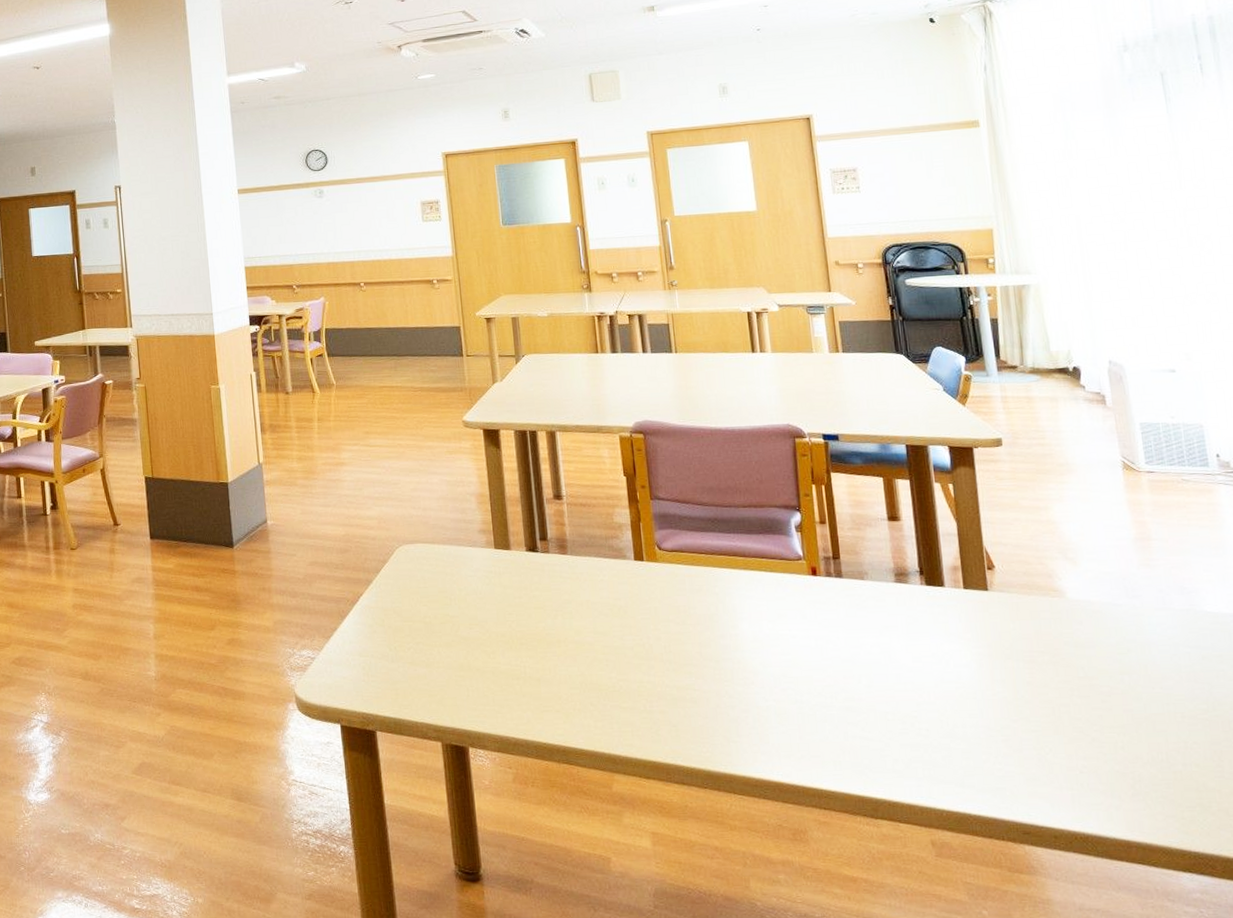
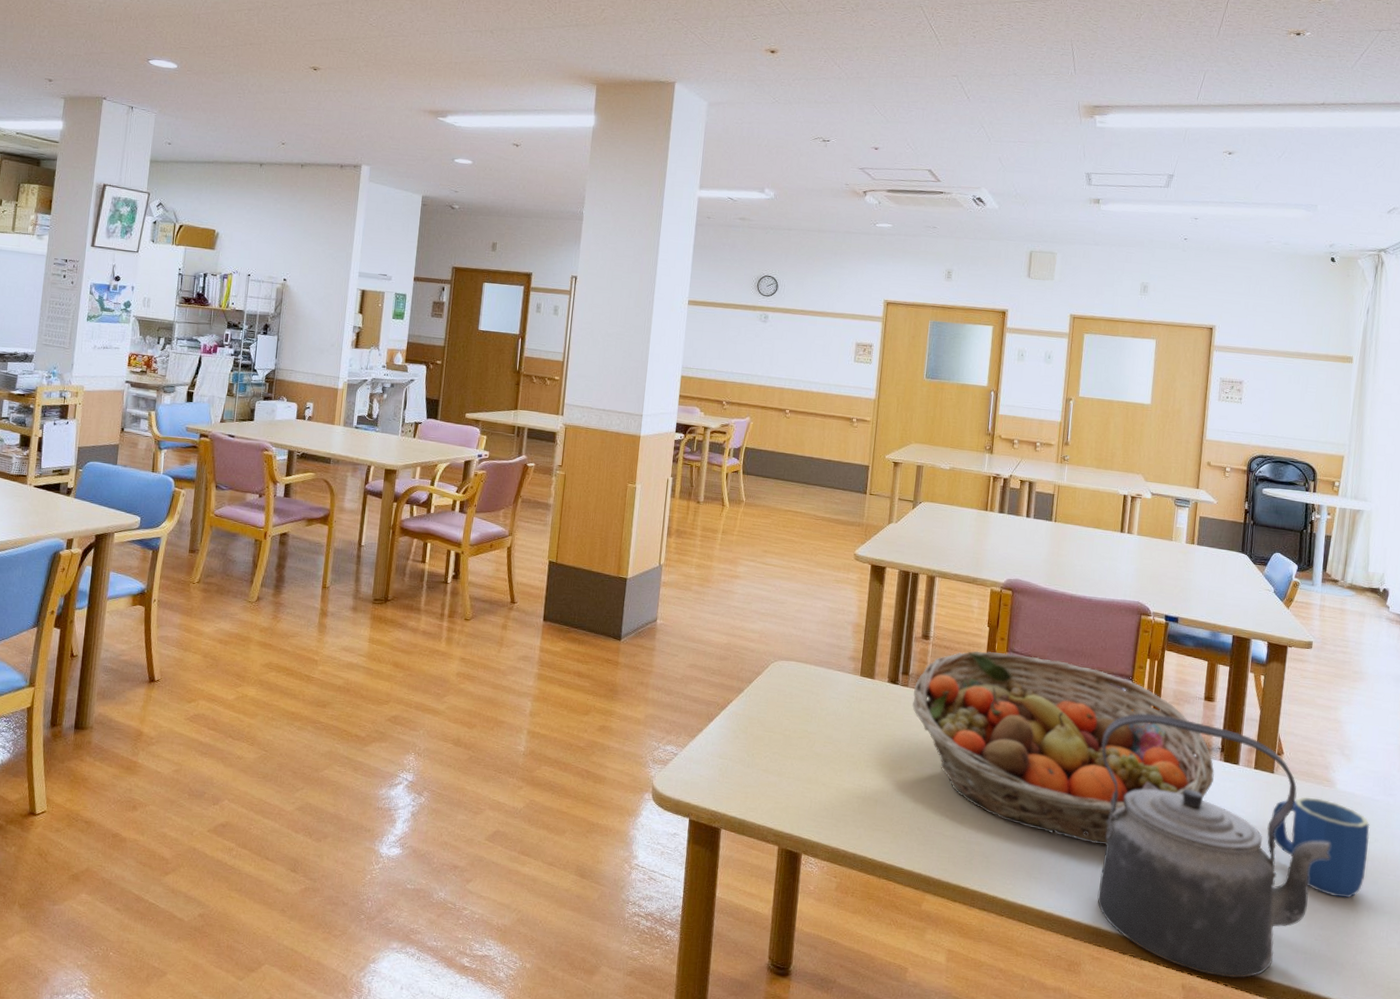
fruit basket: none [556,500,918,697] -> present [912,651,1215,846]
kettle: none [779,544,1078,828] -> present [1097,713,1331,978]
mug: none [996,611,1125,721] -> present [1272,796,1370,898]

